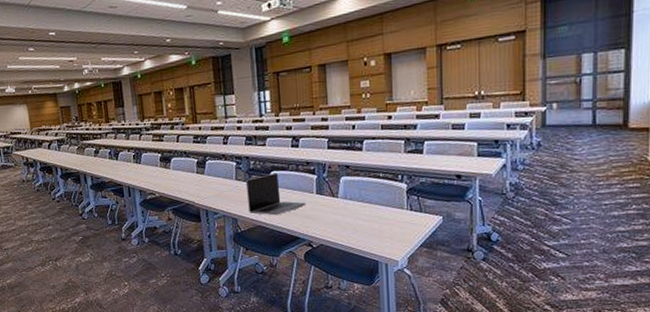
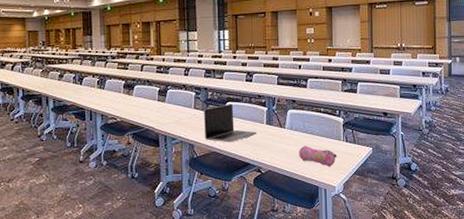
pencil case: none [355,216,400,240] -> present [299,146,338,167]

